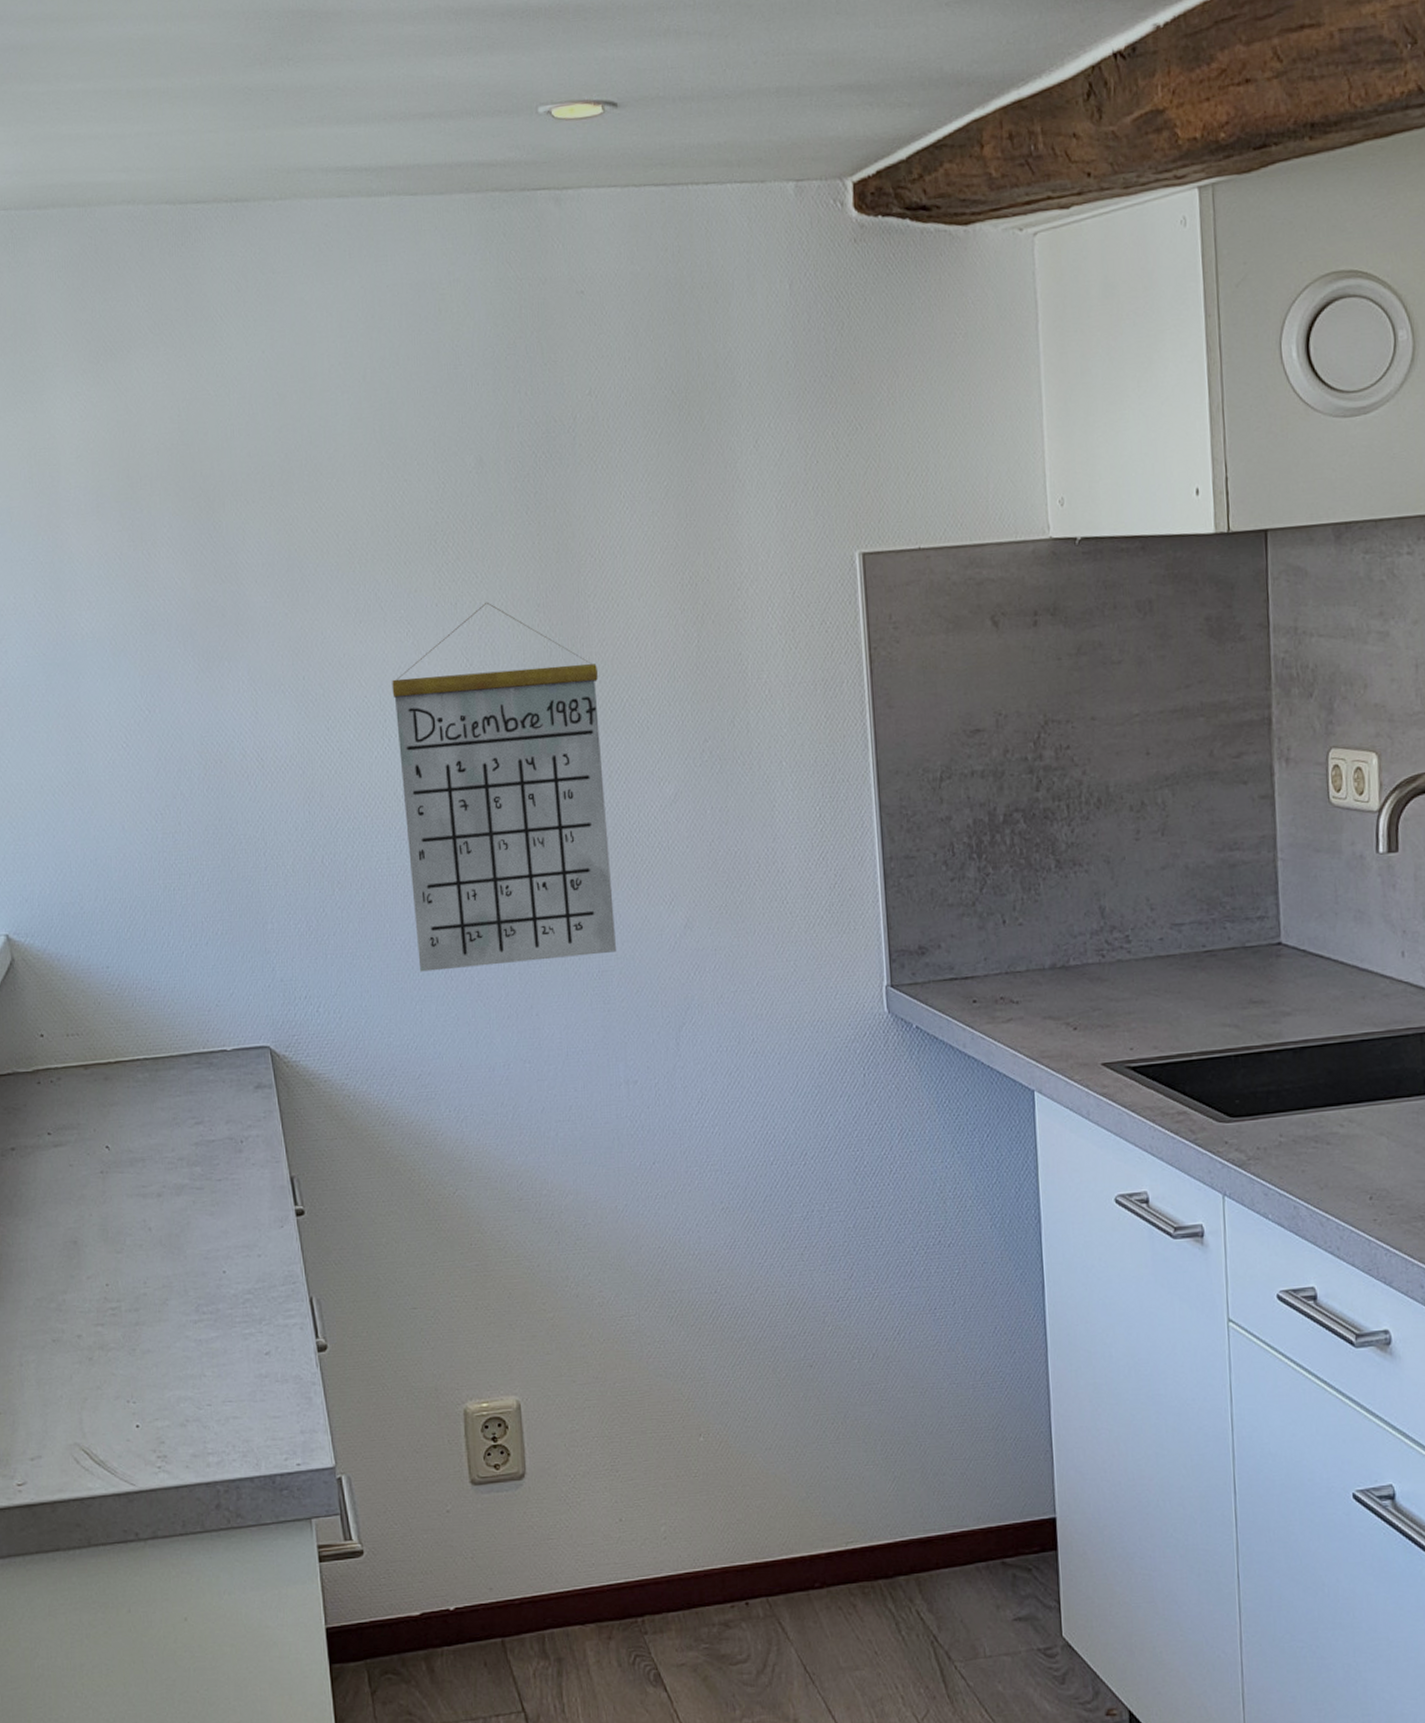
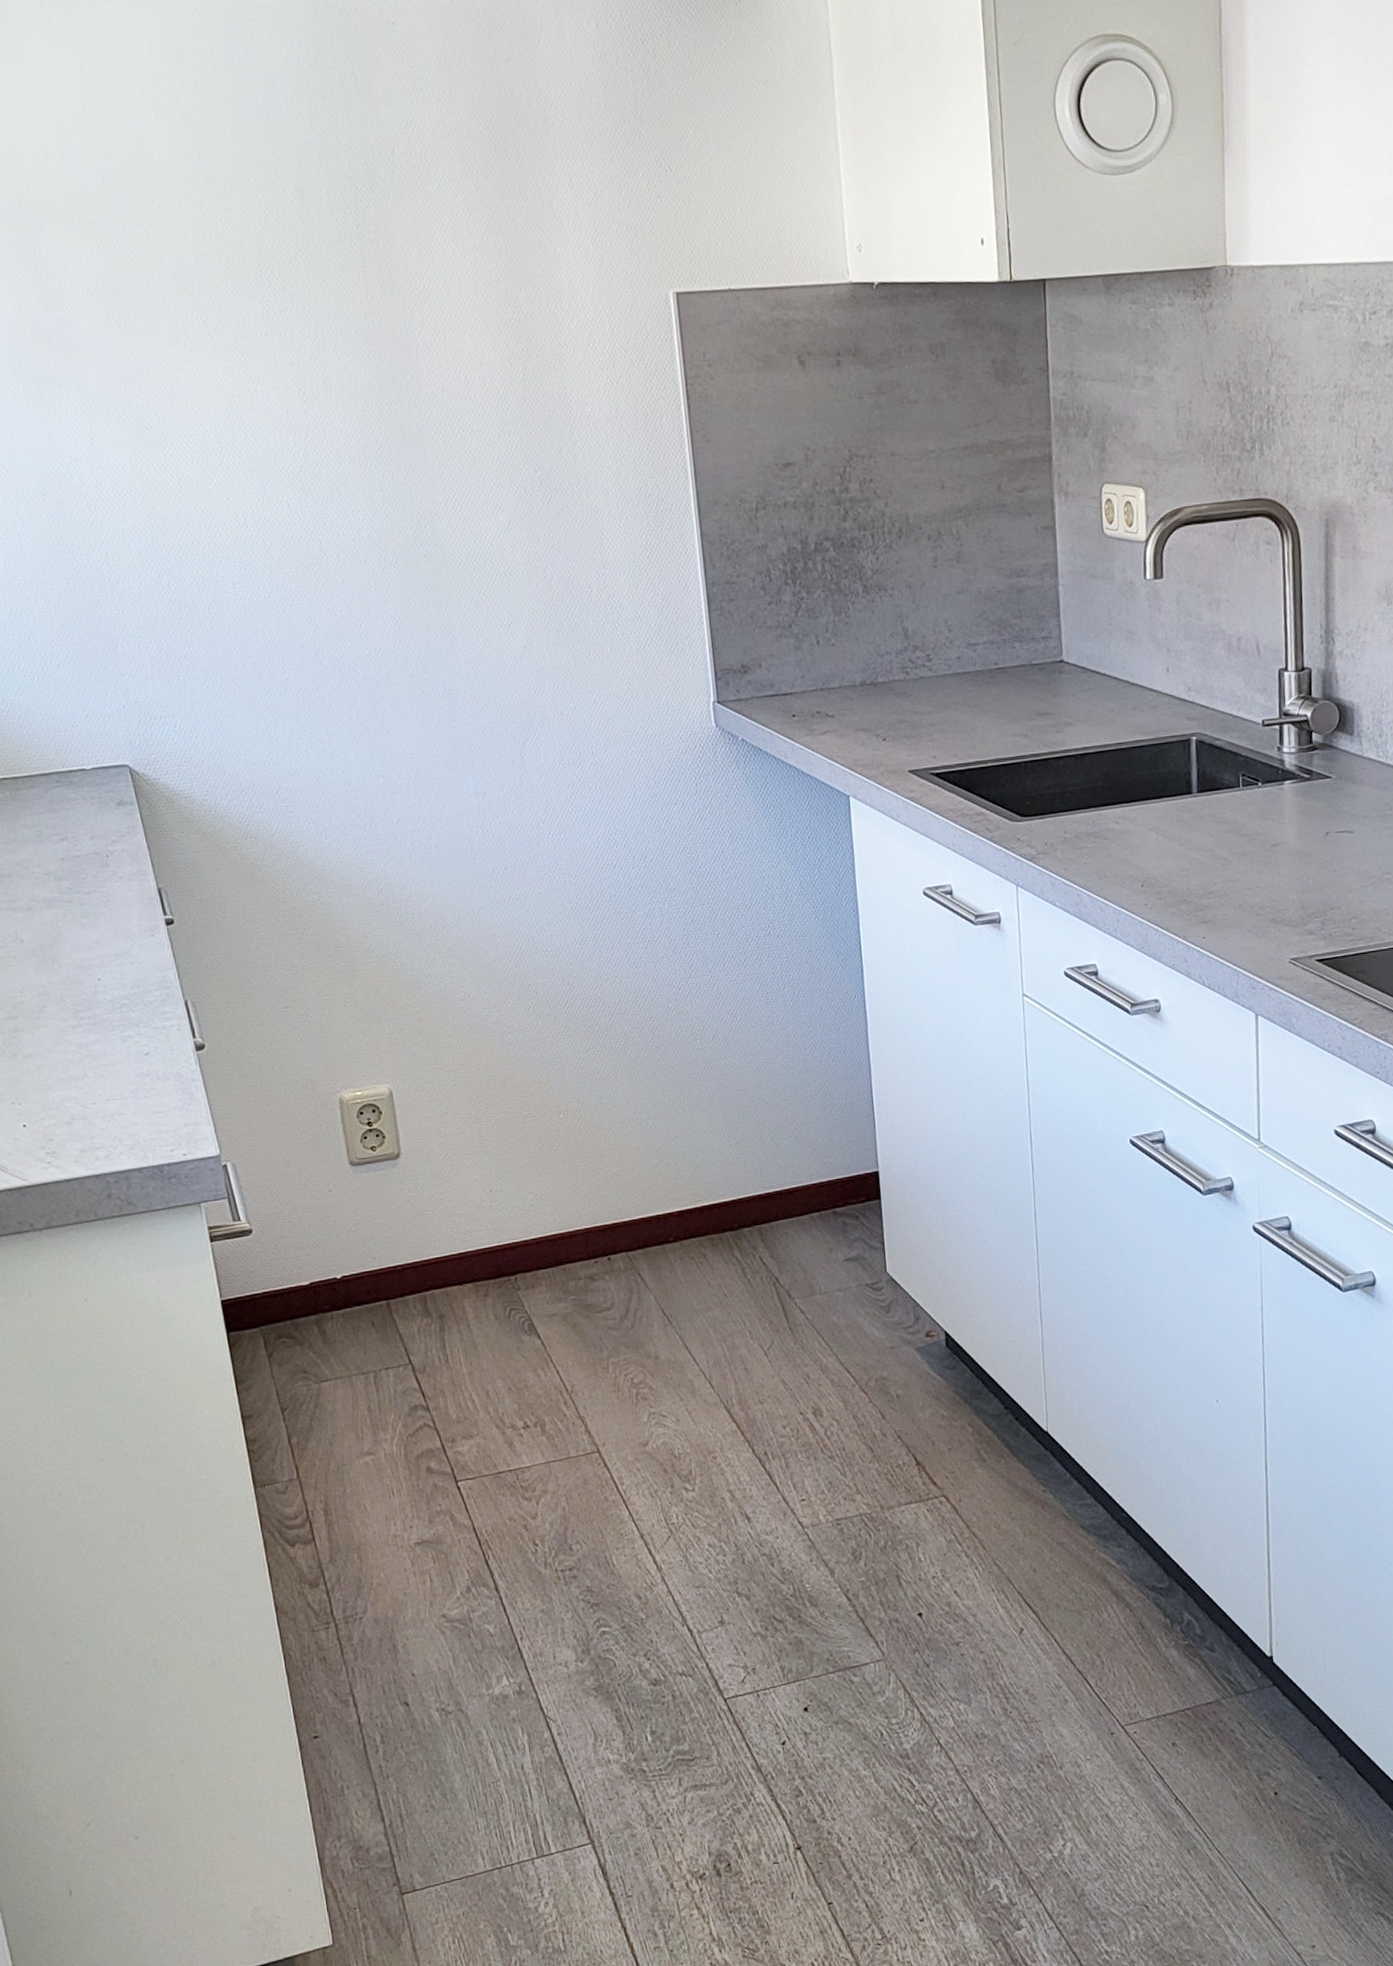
calendar: present [392,602,616,972] -> none [226,332,460,692]

